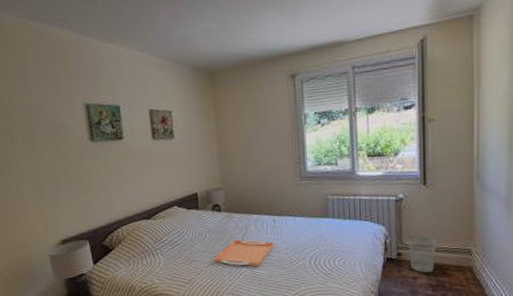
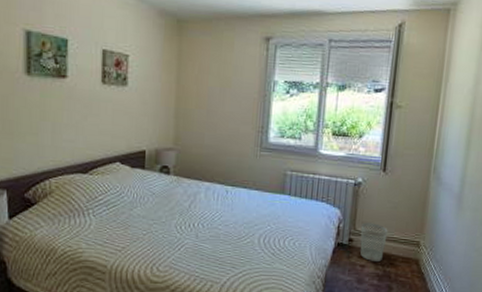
serving tray: present [214,239,274,267] -> none [154,207,224,240]

